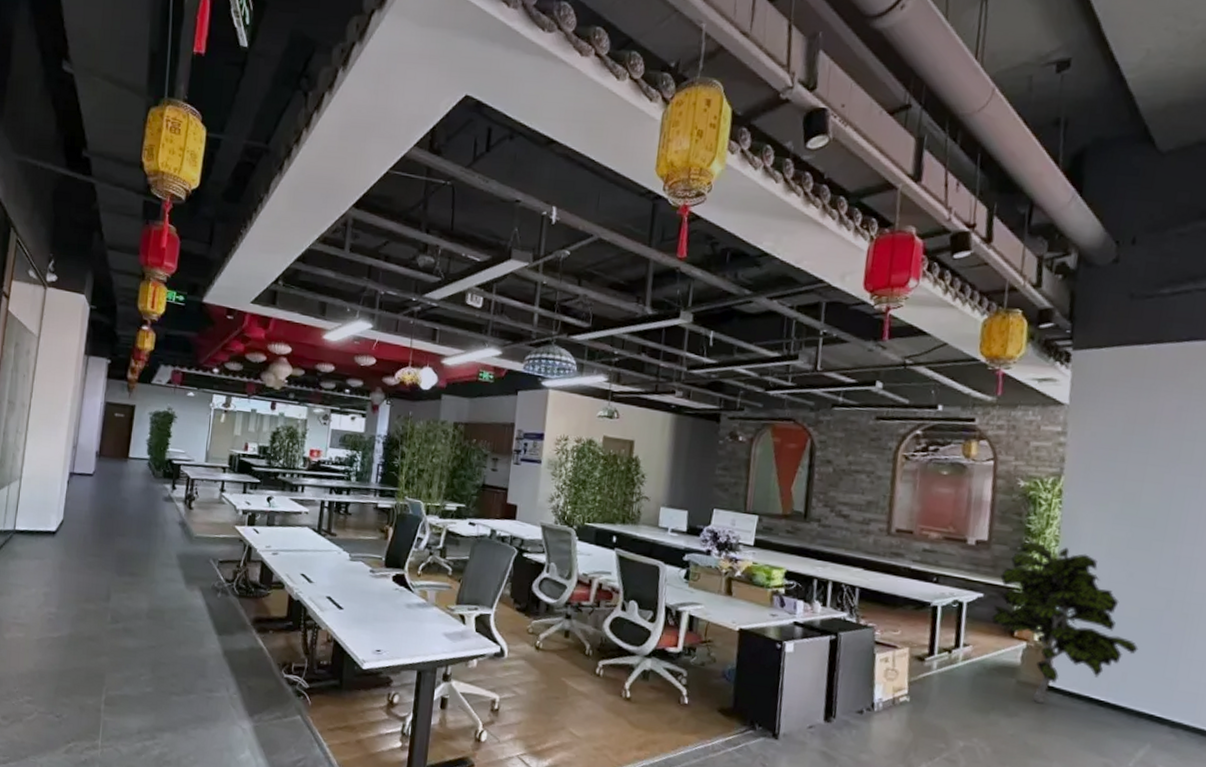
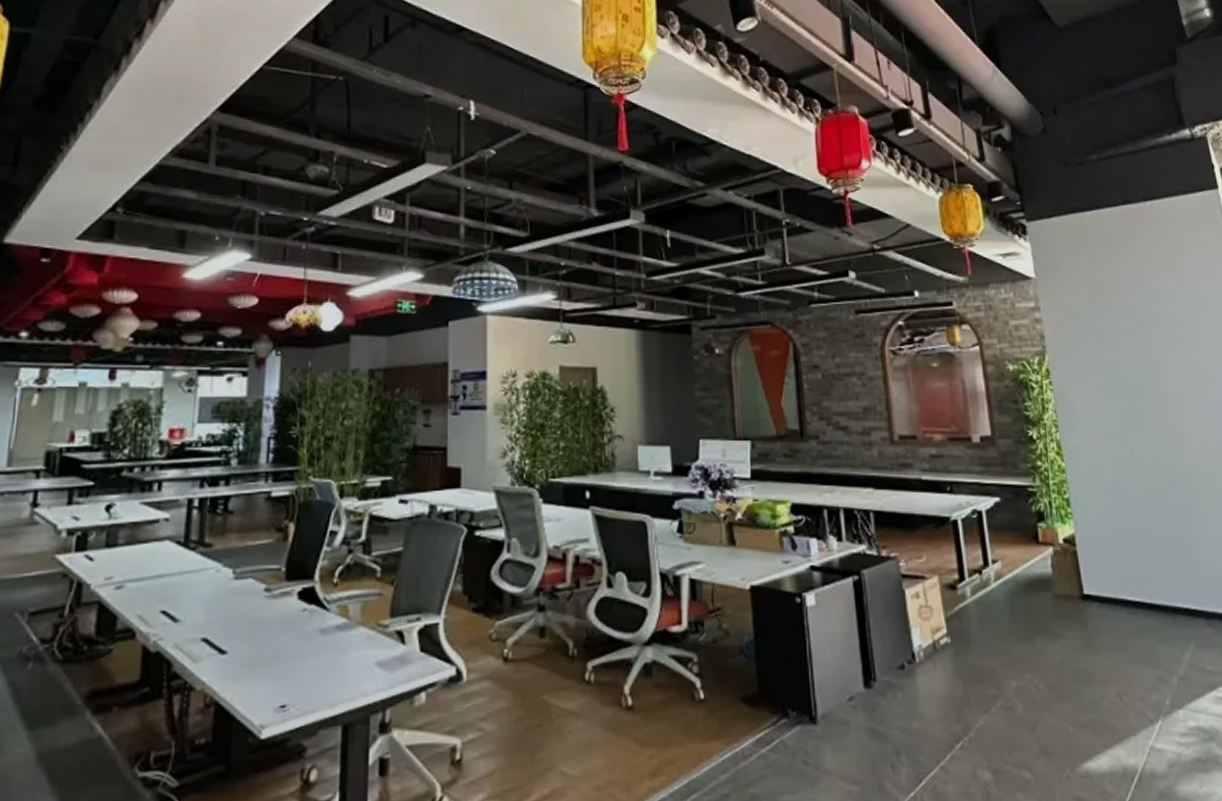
indoor plant: present [992,540,1139,704] -> none [1012,429,1157,618]

